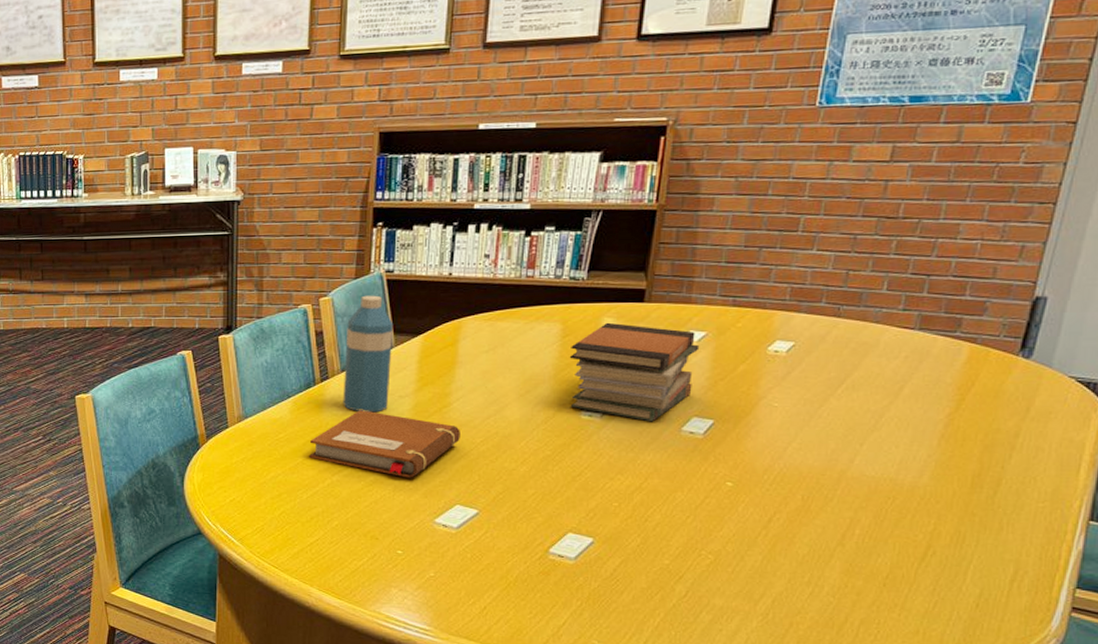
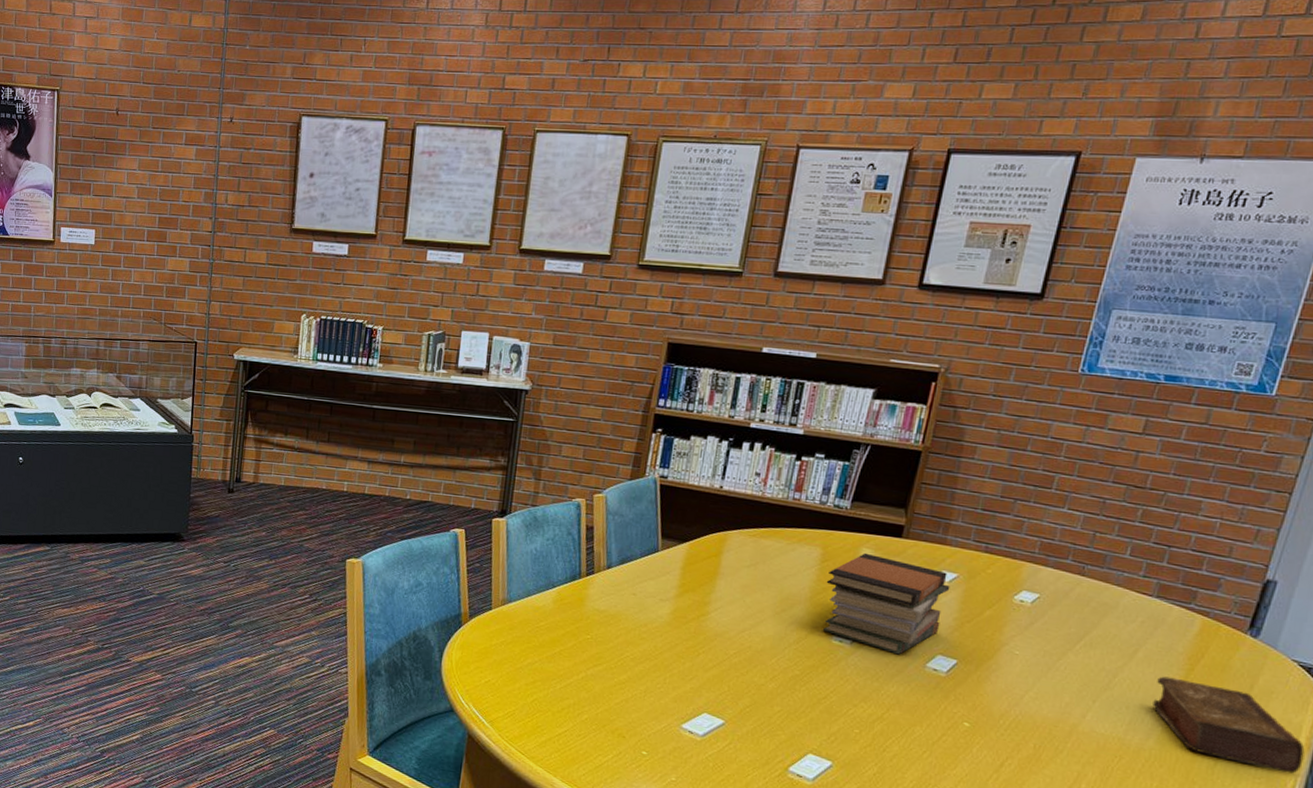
notebook: present [309,410,460,478] -> none [567,608,715,681]
water bottle: present [343,295,394,413] -> none [605,497,662,613]
book: none [924,410,1089,493] -> present [1152,676,1305,774]

